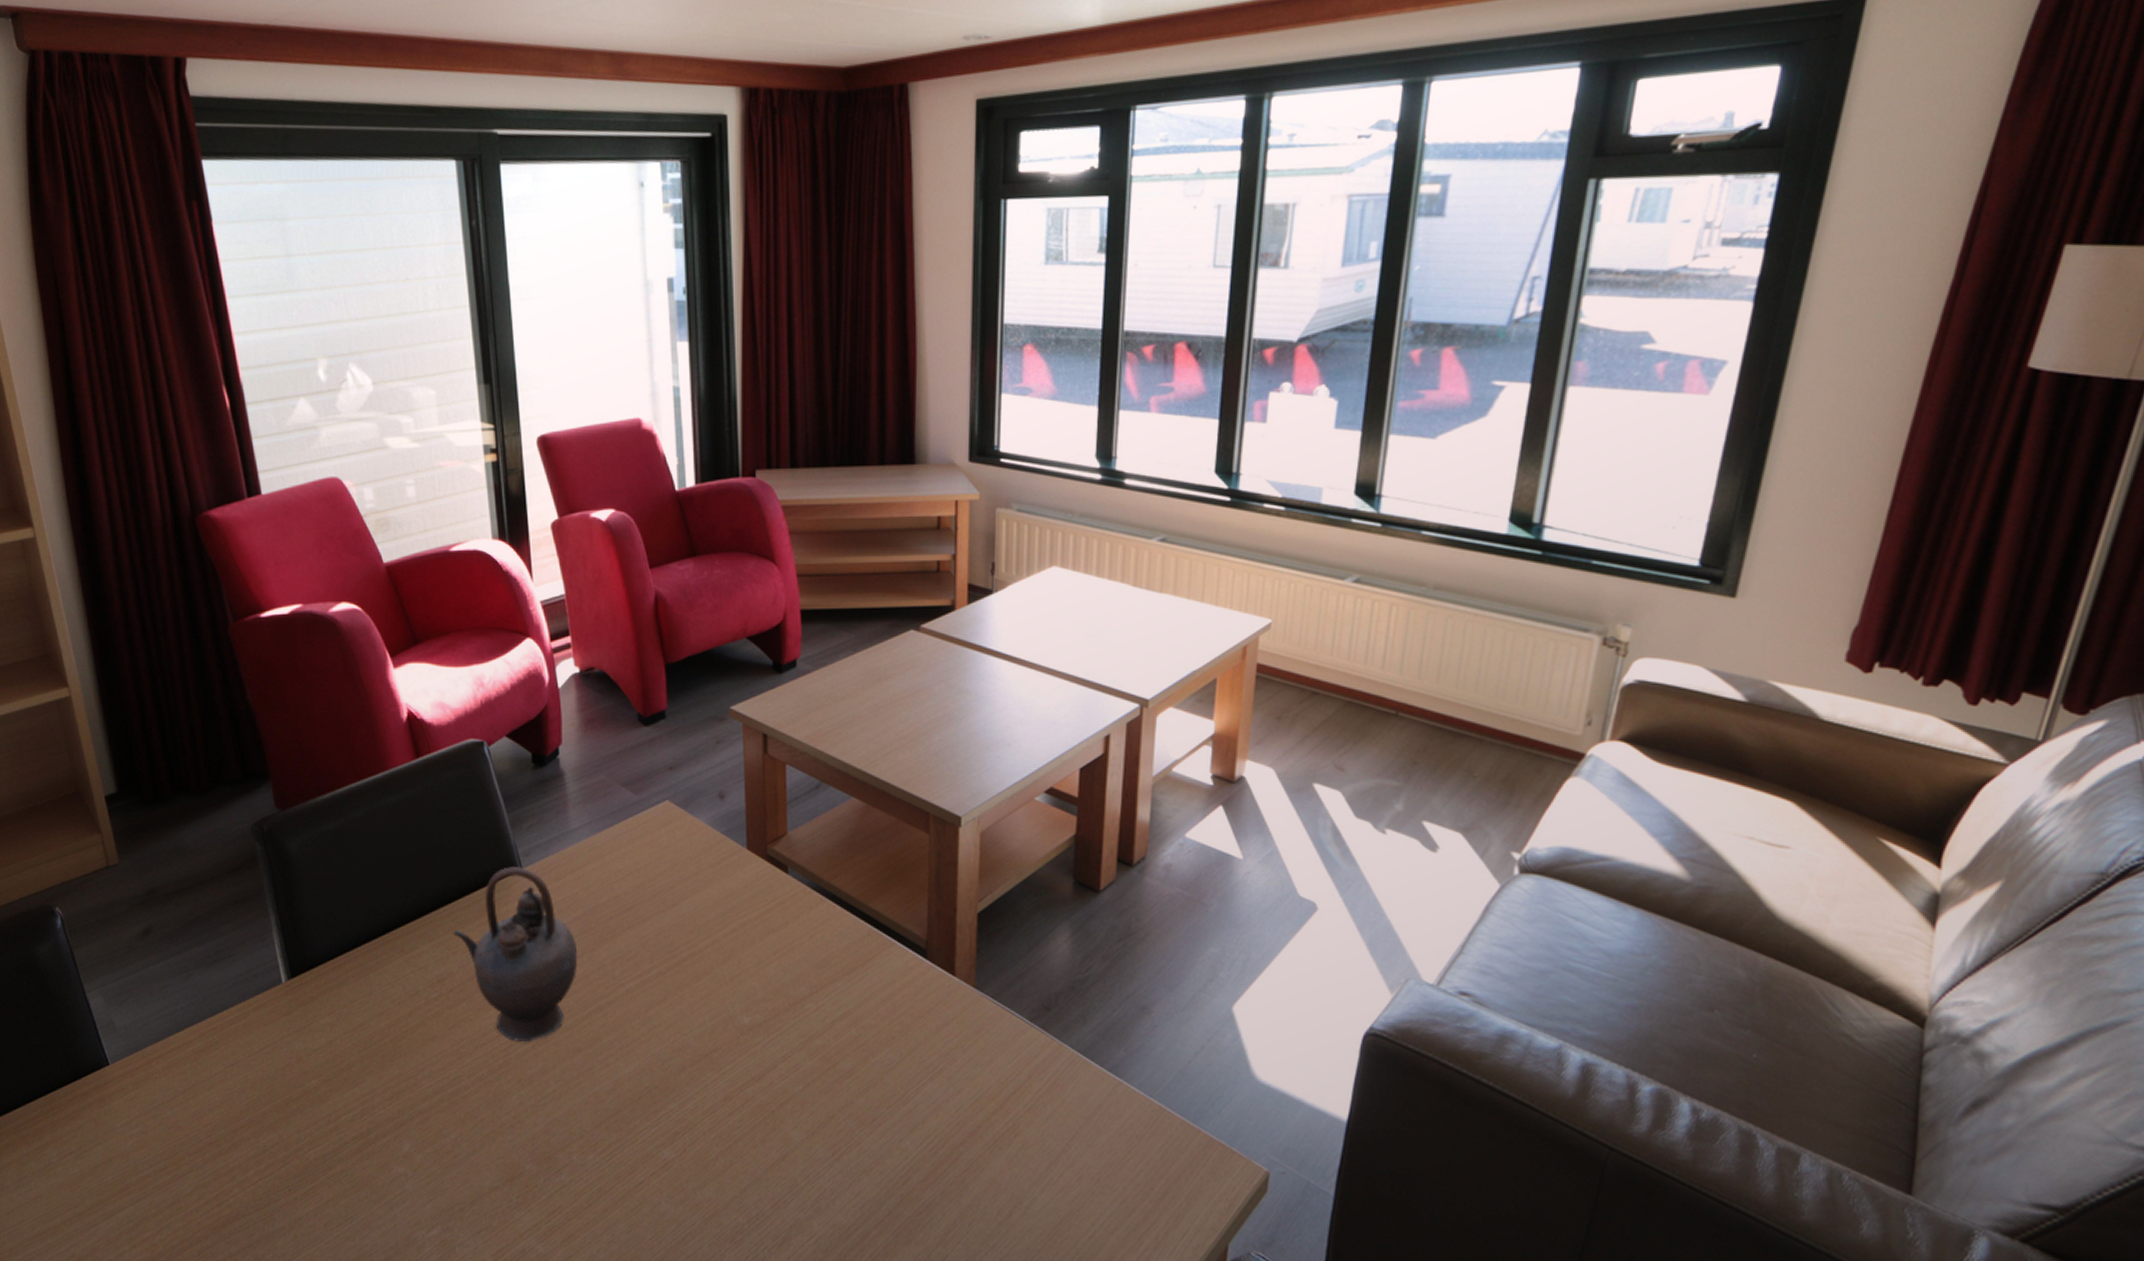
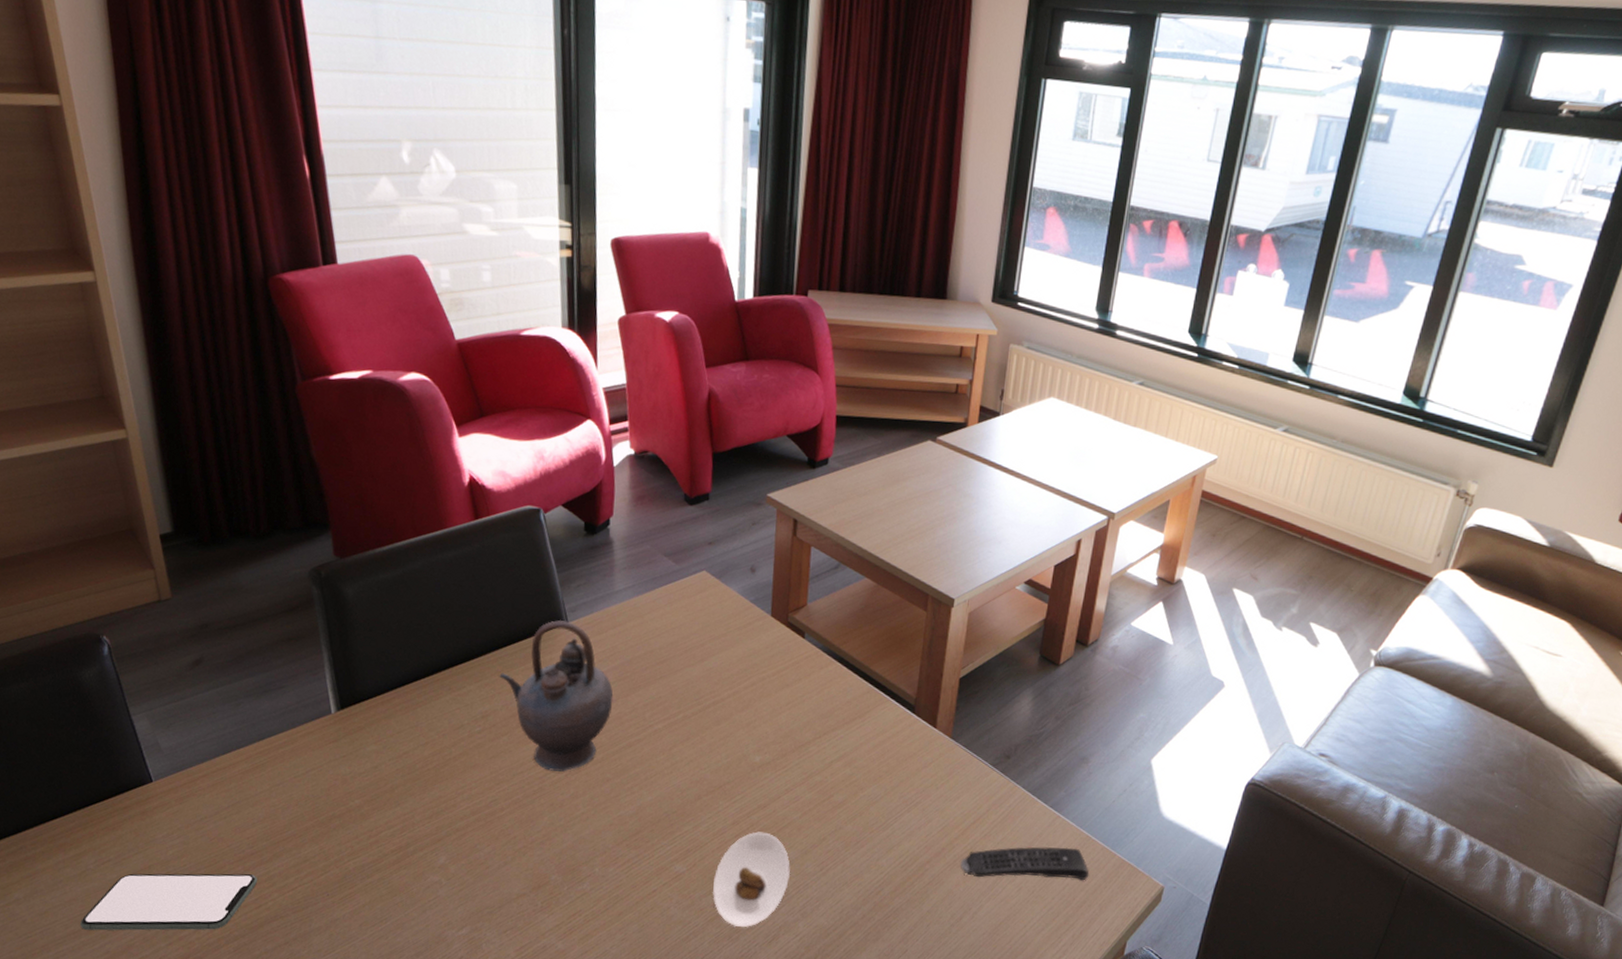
smartphone: none [46,1166,217,1232] -> present [80,873,257,931]
saucer: none [707,1108,796,1226] -> present [712,831,790,927]
remote control: none [1003,1122,1169,1166] -> present [961,847,1089,881]

